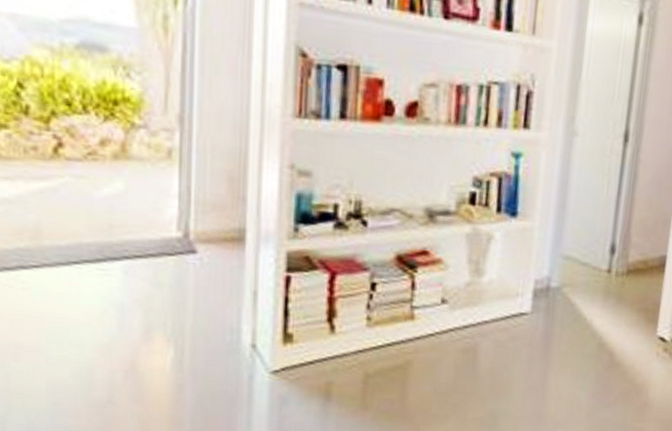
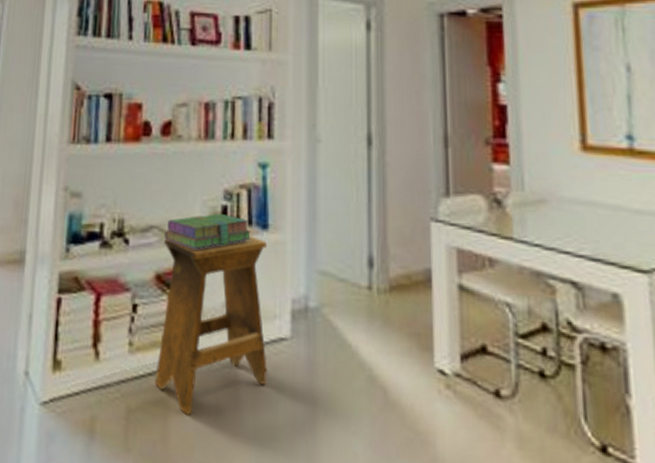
stool: none [394,221,514,378] -> present [154,236,267,415]
stack of books: none [407,199,500,234] -> present [165,213,252,250]

